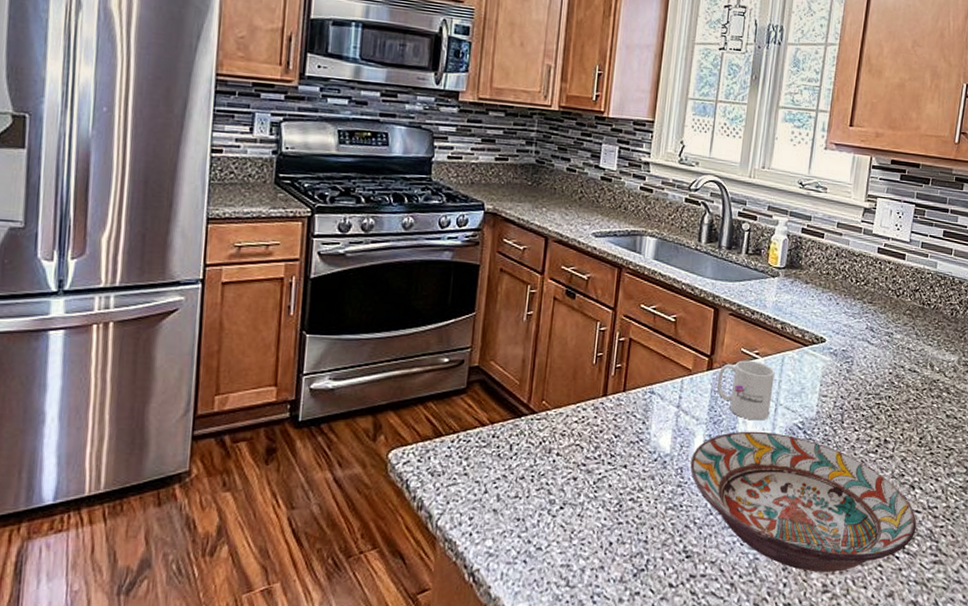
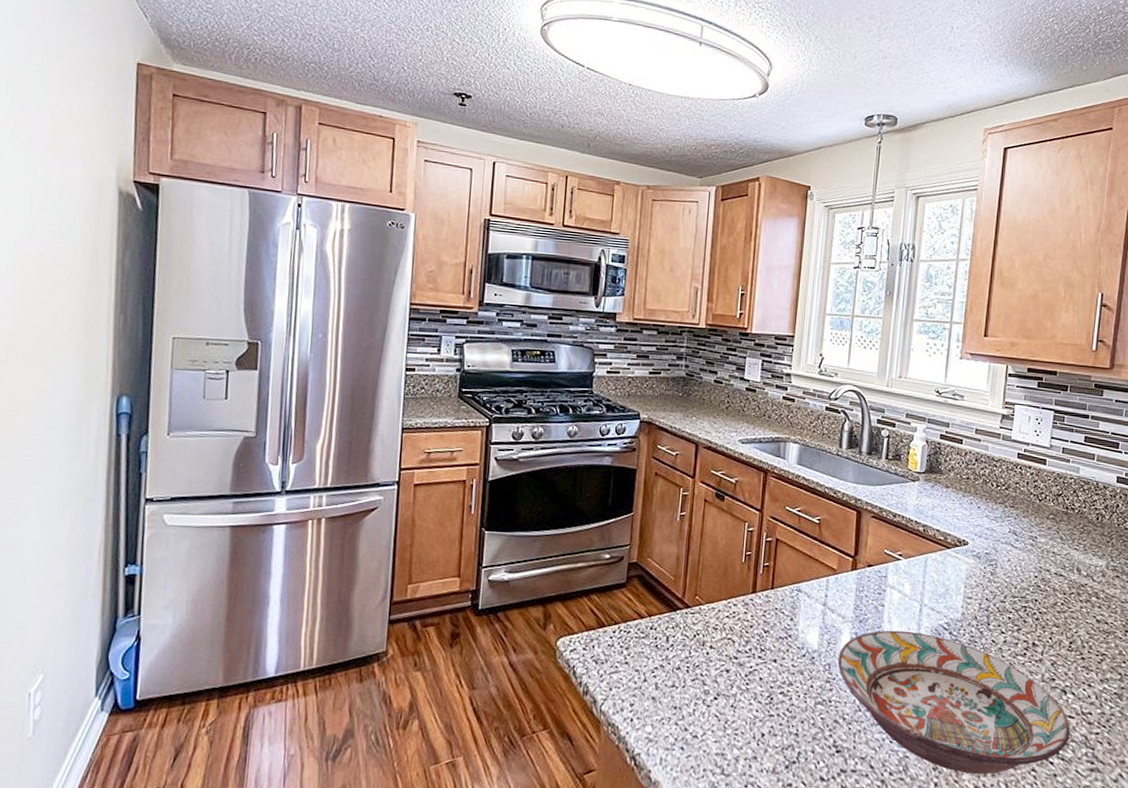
mug: present [716,360,775,421] -> none [861,561,918,621]

